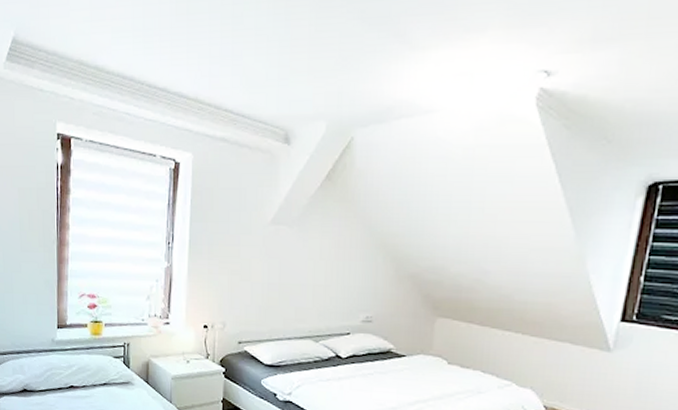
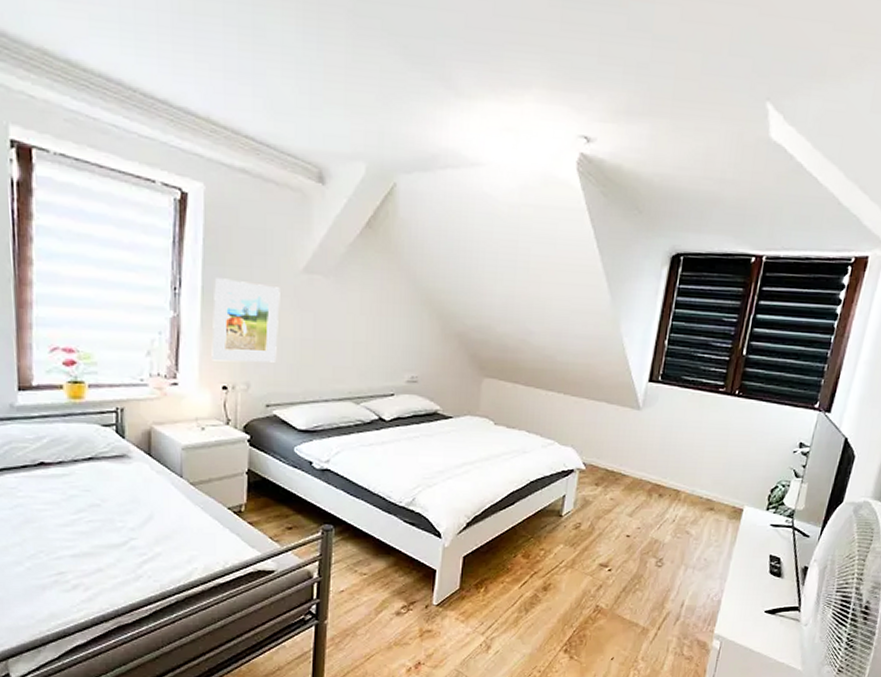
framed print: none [196,233,251,305] -> present [211,278,280,363]

